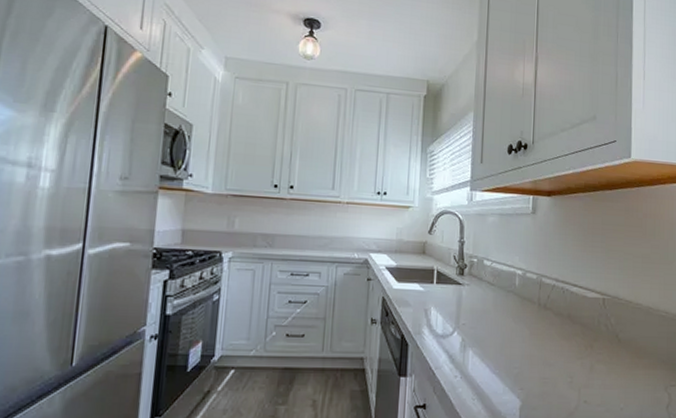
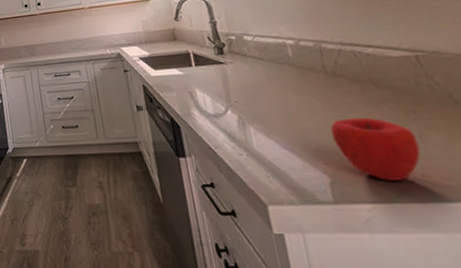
apple: none [531,348,589,406] -> present [330,117,421,181]

